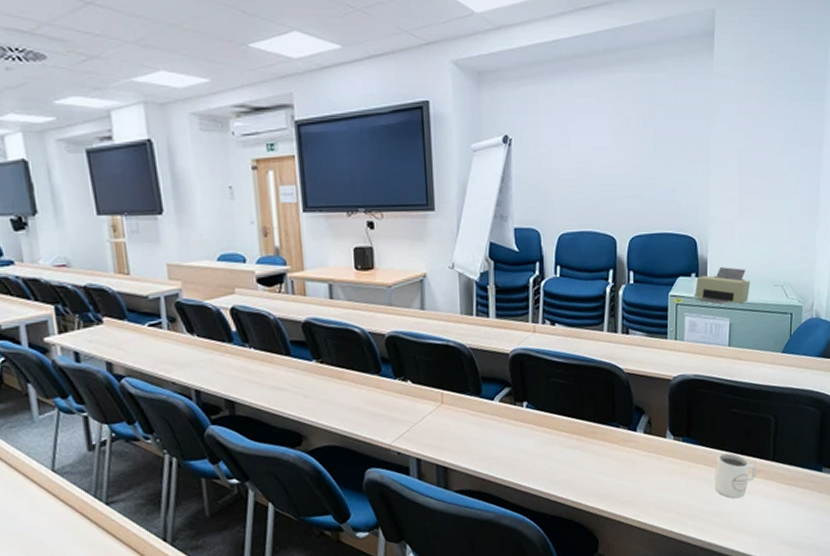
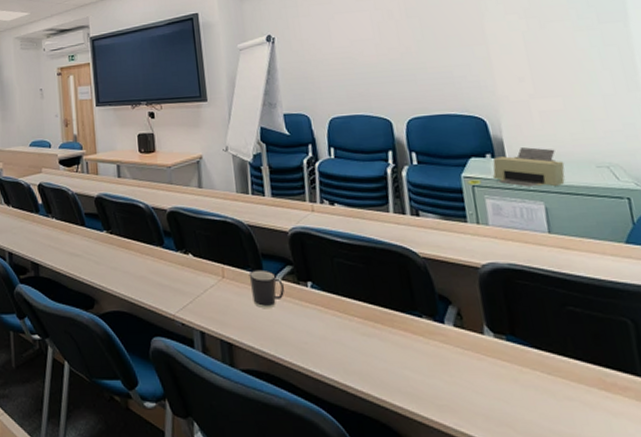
mug: none [468,393,501,431] -> present [249,269,284,309]
mug: present [714,452,757,499] -> none [558,360,622,421]

